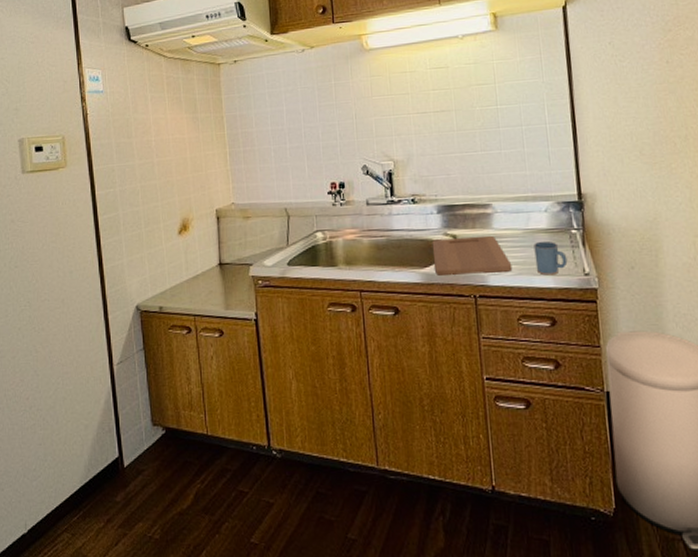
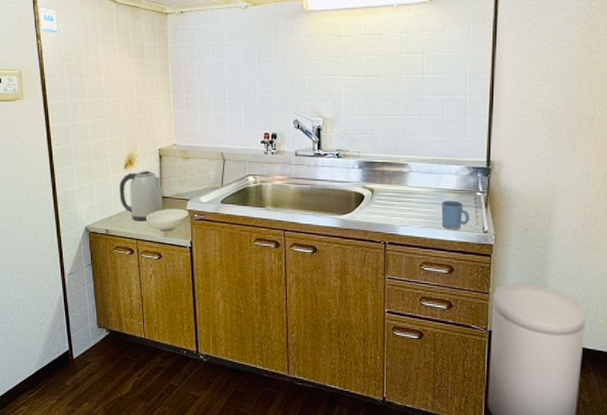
kettle: none [173,234,224,294] -> present [119,170,164,221]
bowl: none [203,276,252,304] -> present [145,209,189,232]
cutting board: present [432,235,513,277] -> none [351,191,421,224]

